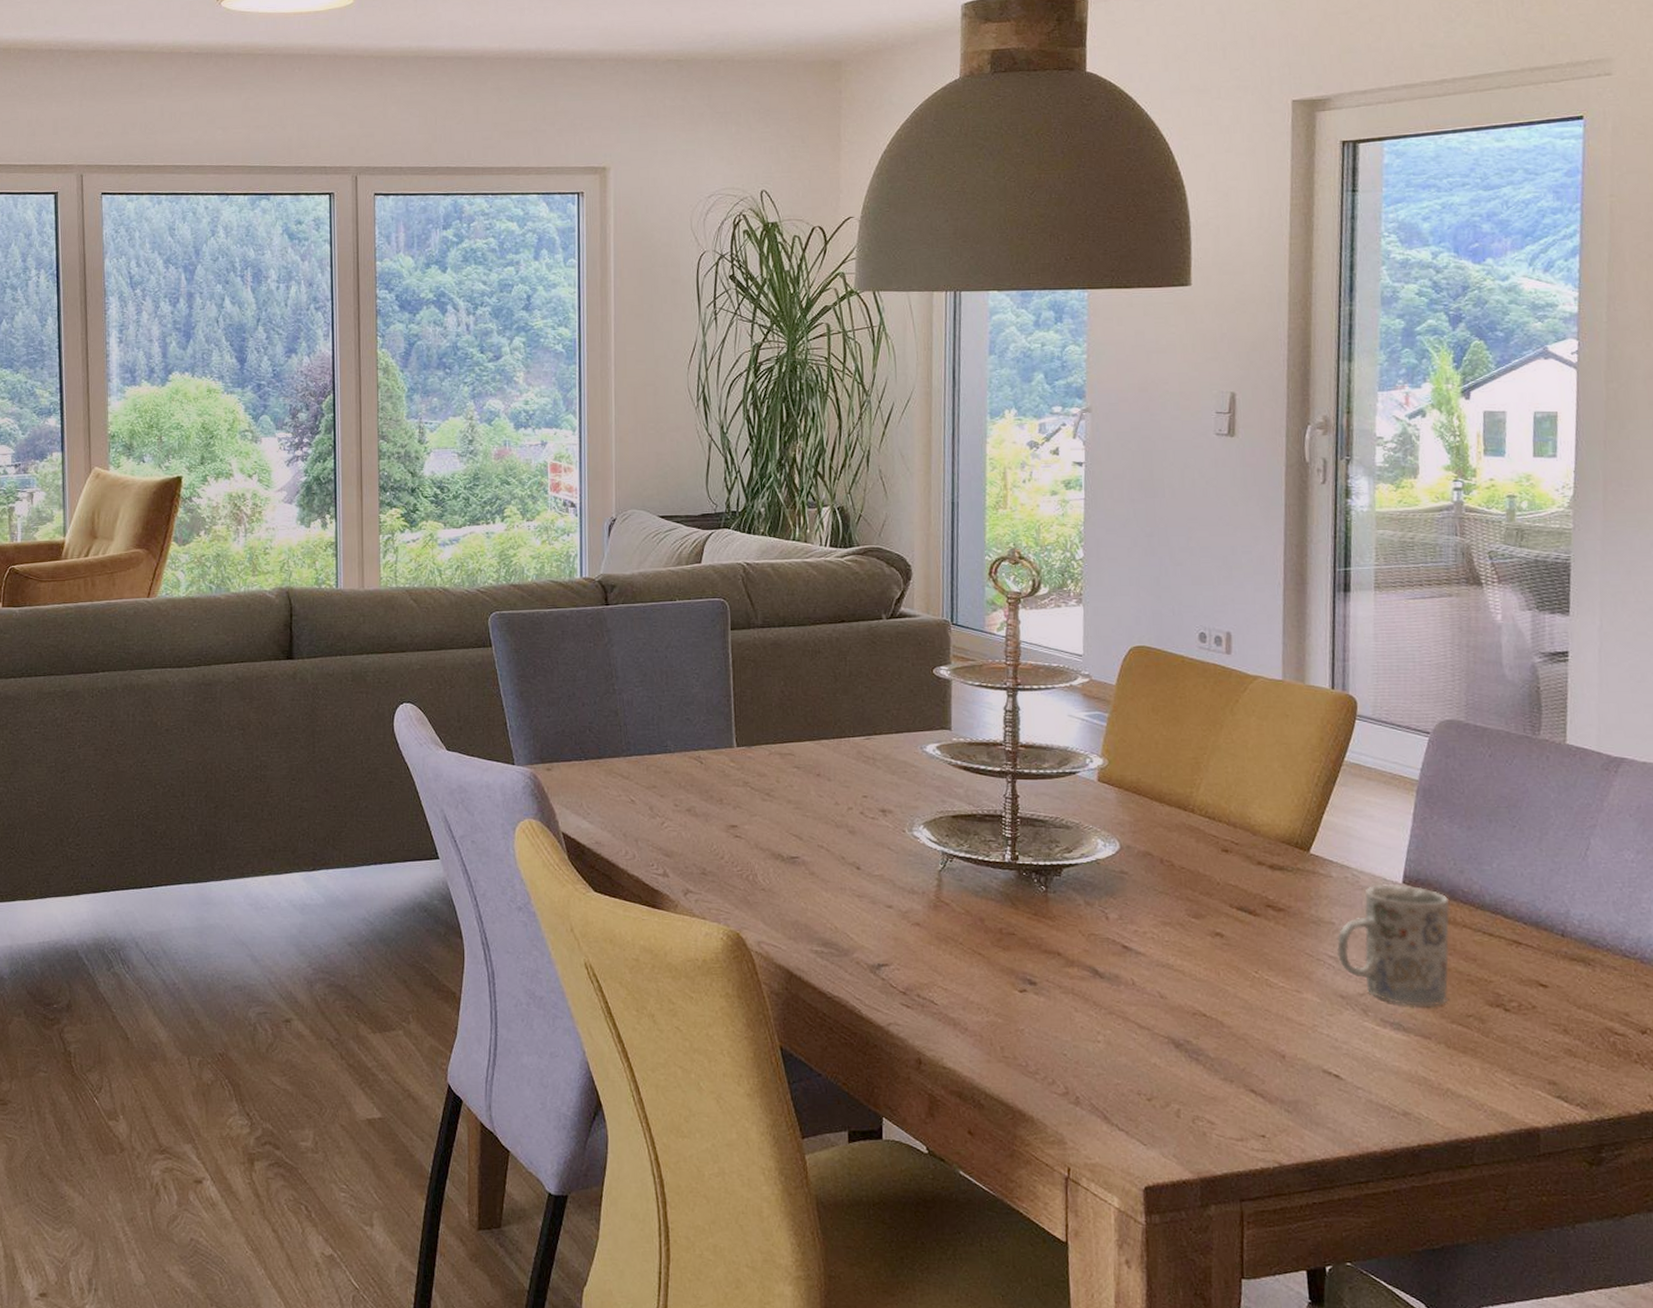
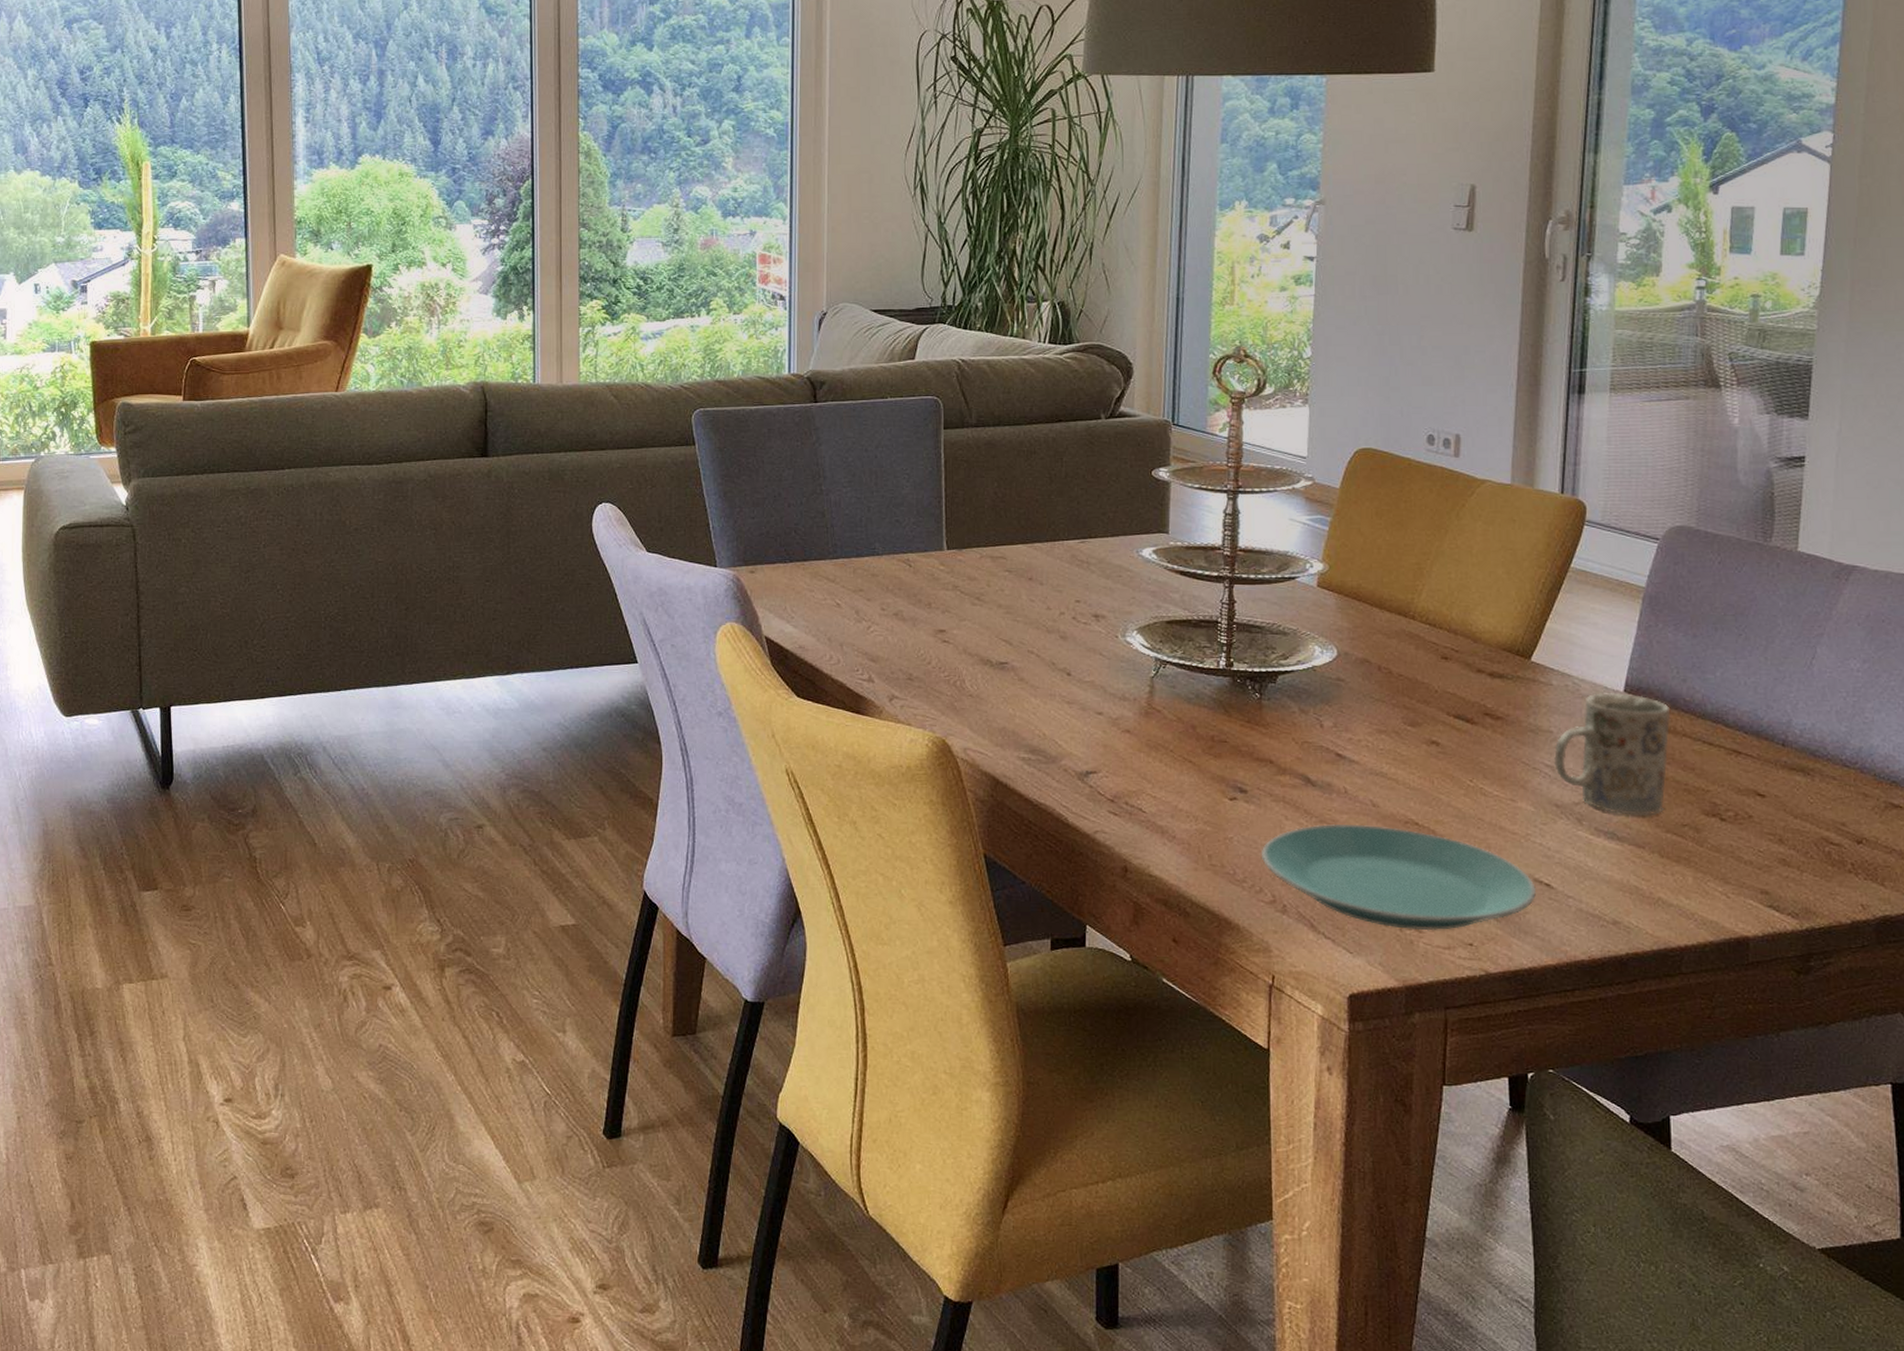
plate: none [1053,1016,1327,1123] -> present [1262,824,1537,931]

